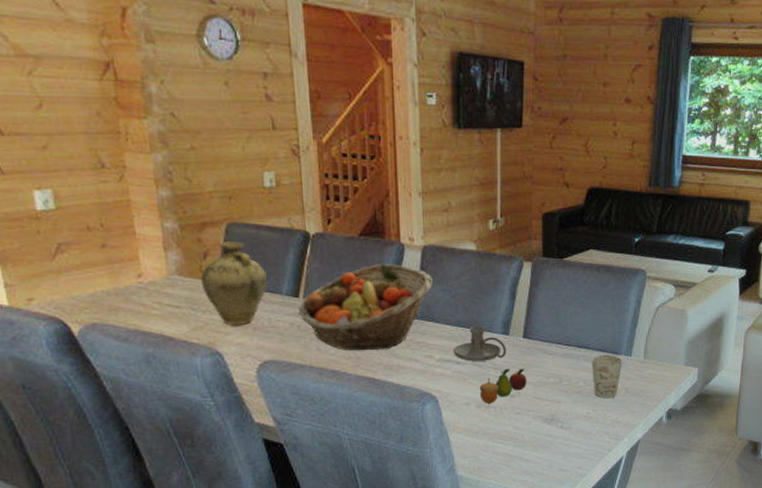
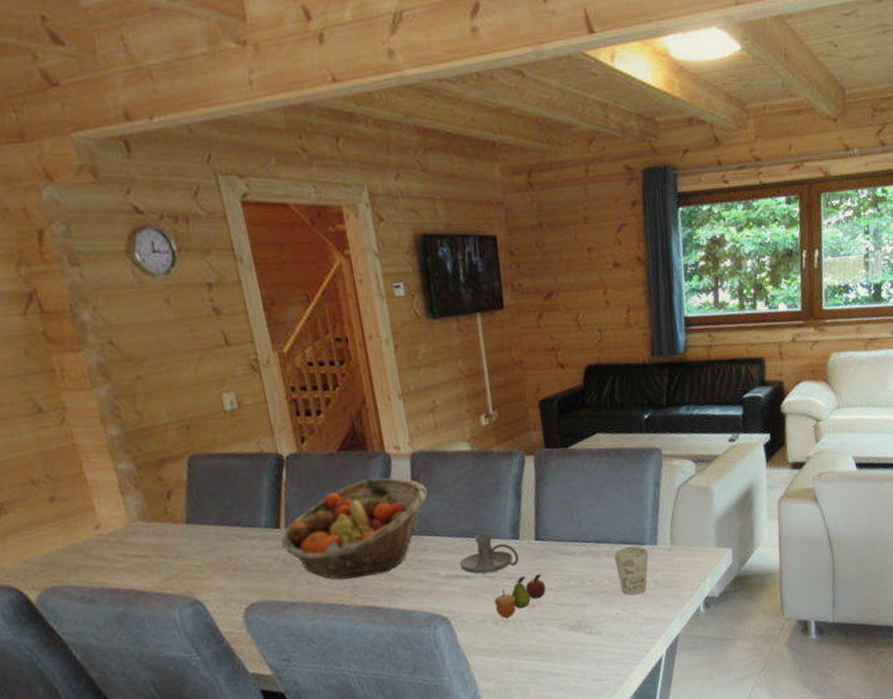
jug: present [200,241,268,326] -> none [166,474,243,569]

